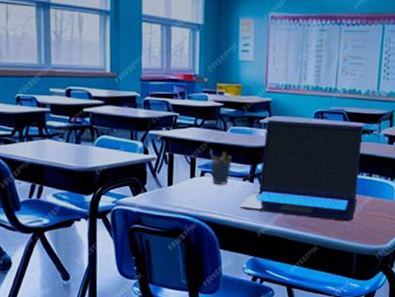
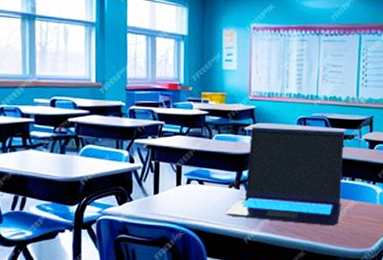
pen holder: present [209,150,232,185] -> none [195,157,218,192]

